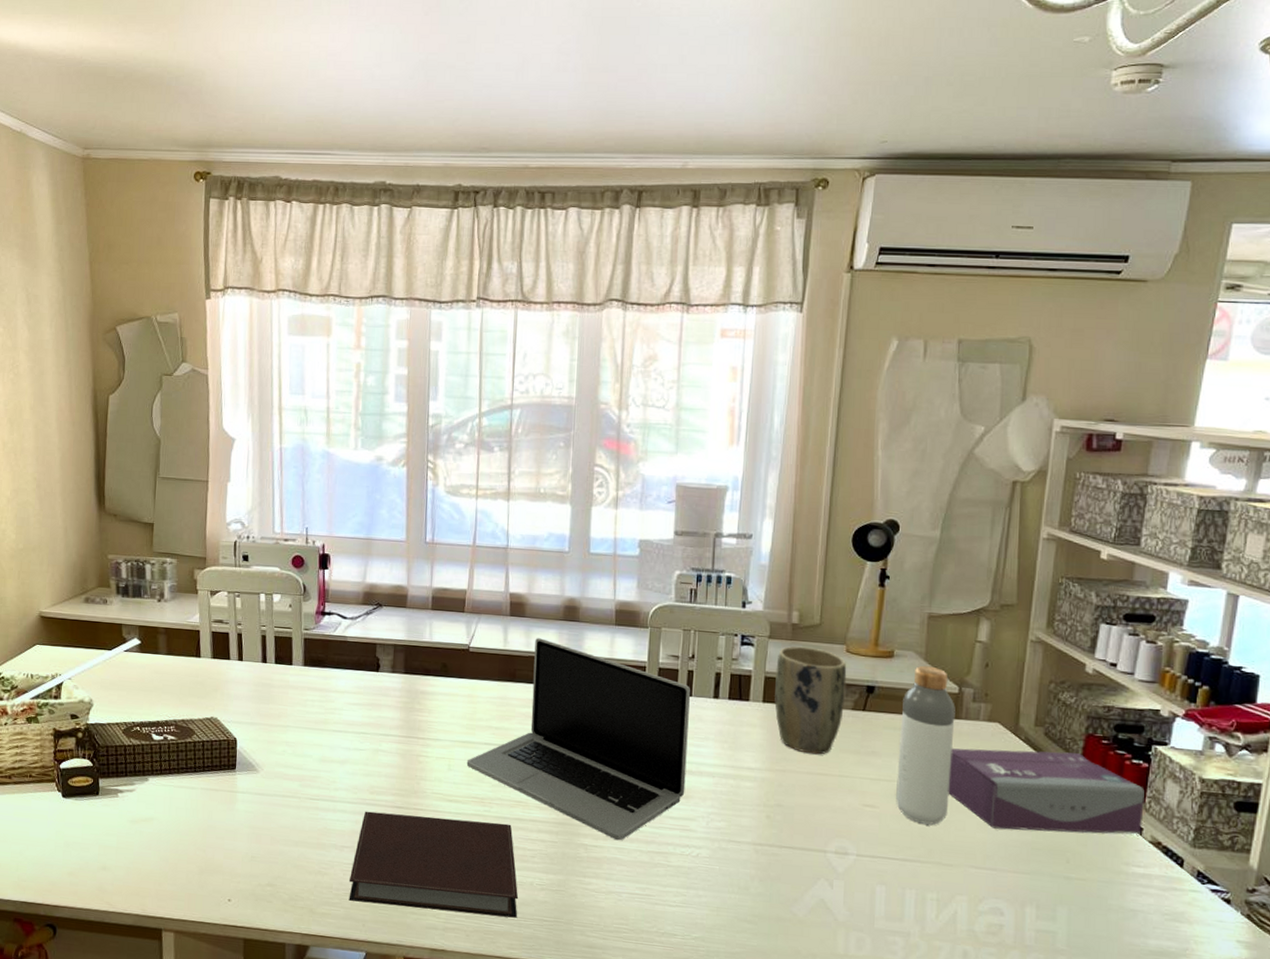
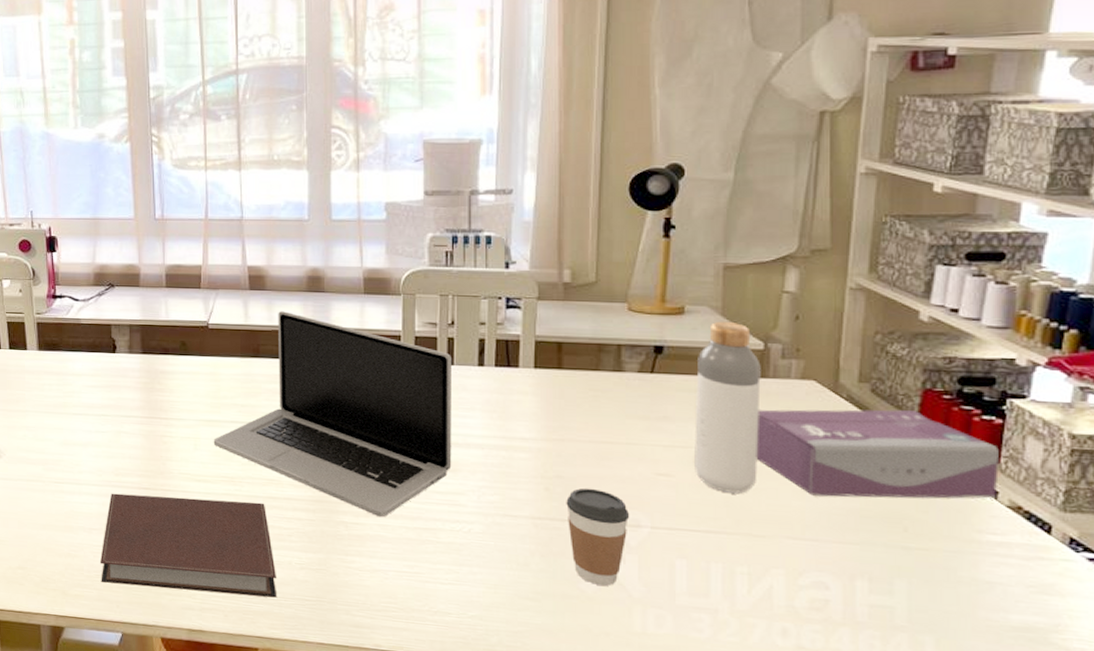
plant pot: present [774,646,847,755] -> none [548,306,630,422]
coffee cup: none [784,816,839,910] -> present [566,488,630,586]

